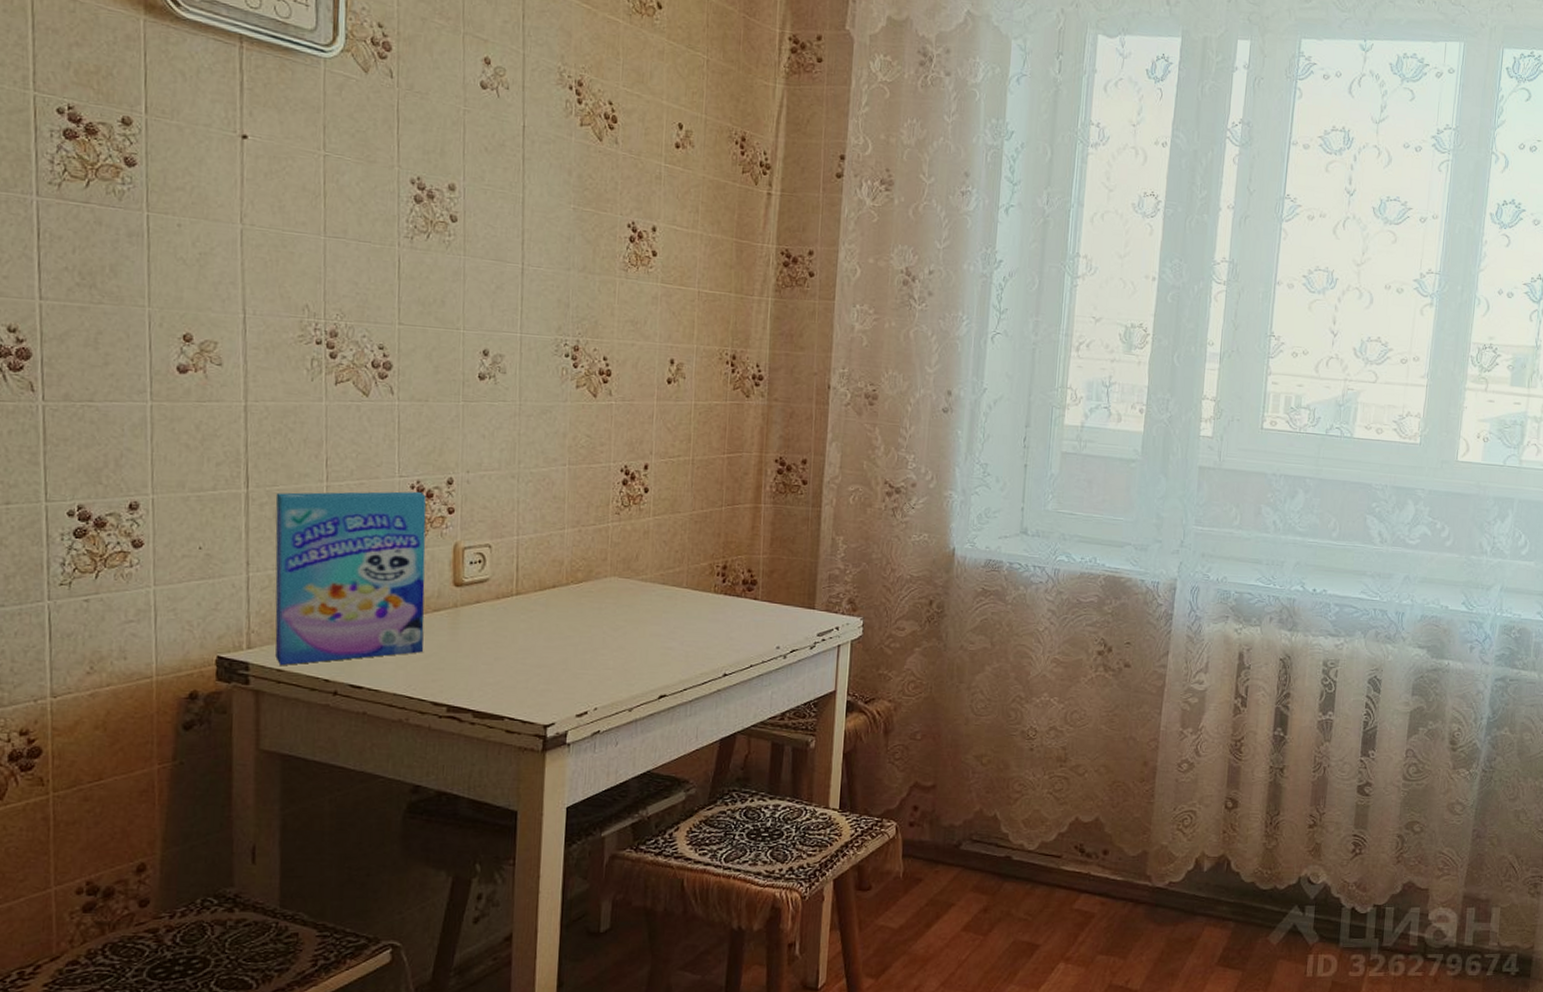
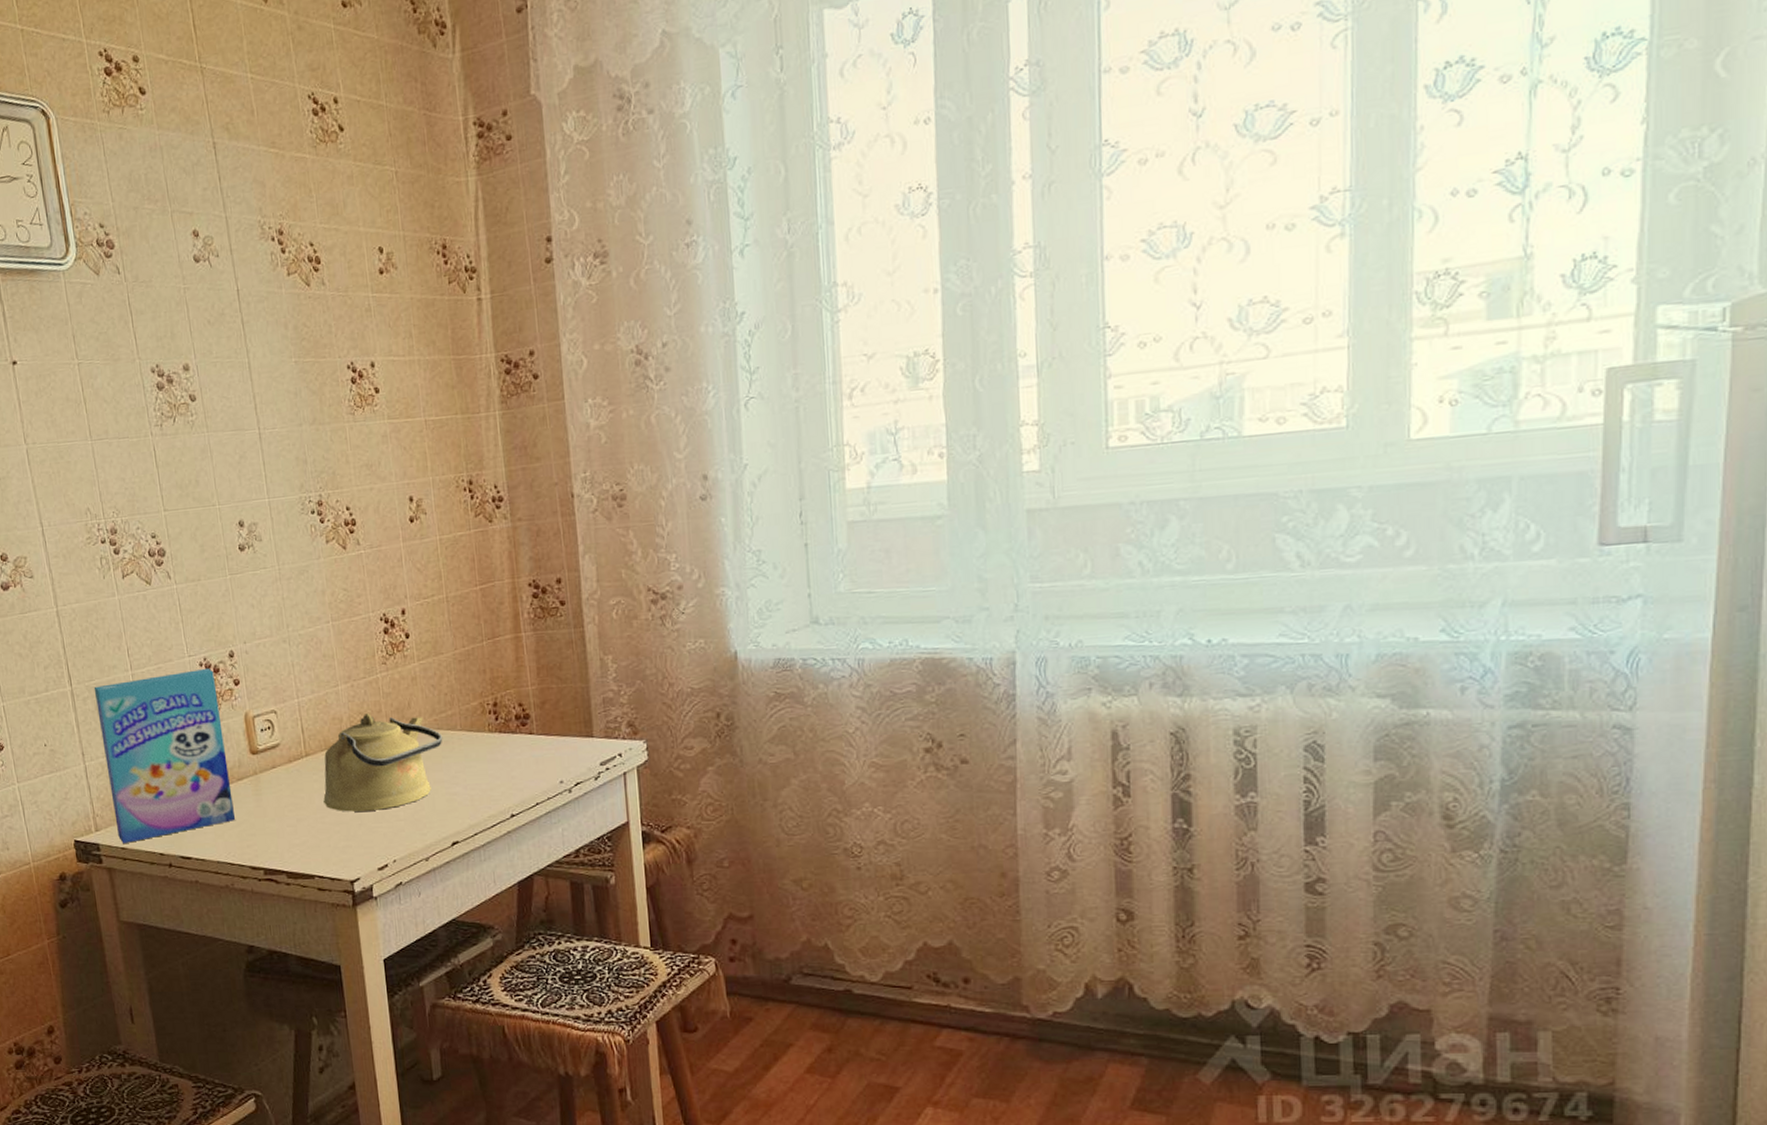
kettle: none [528,560,667,657] -> present [323,713,443,812]

